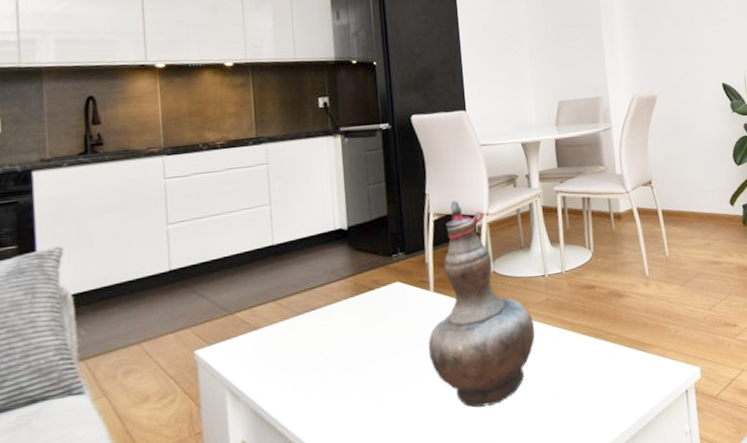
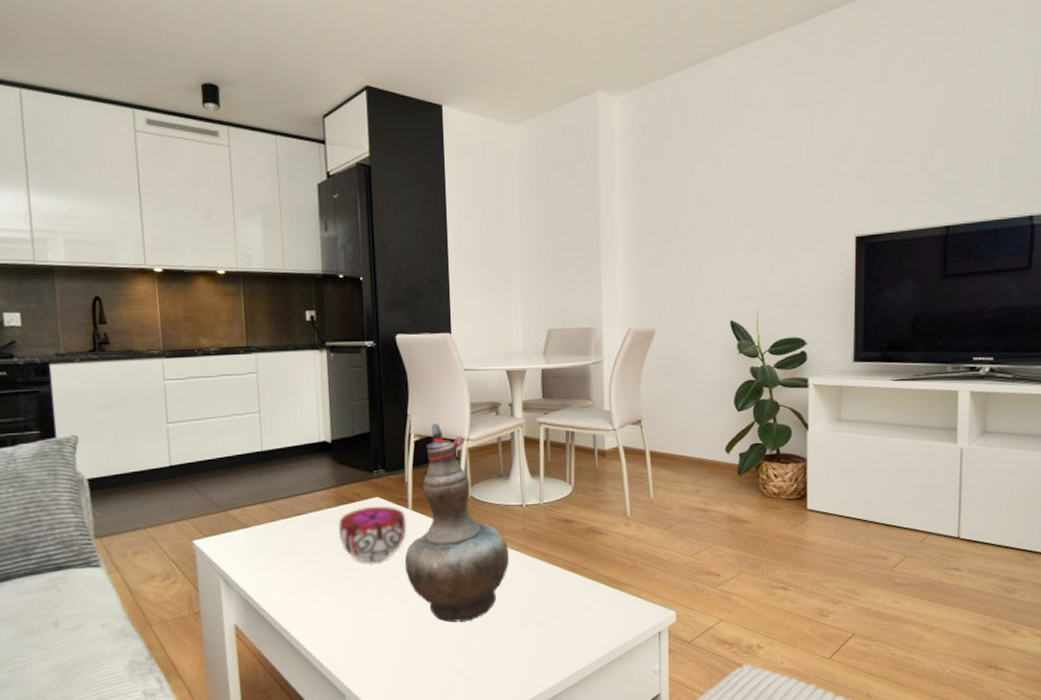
decorative bowl: none [356,290,429,353] -> present [338,506,407,563]

